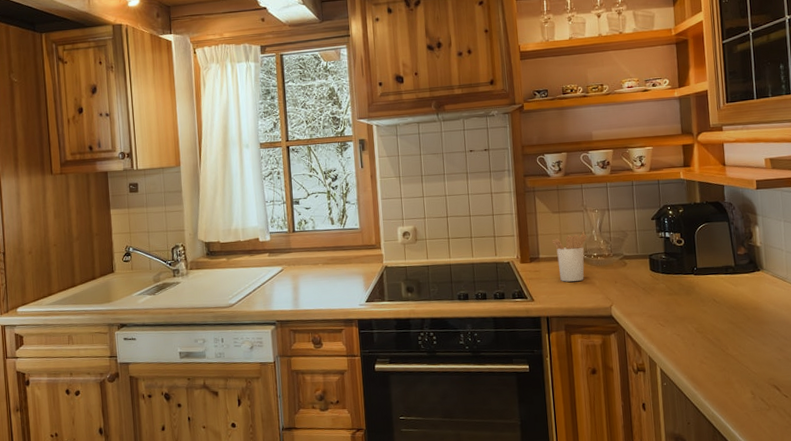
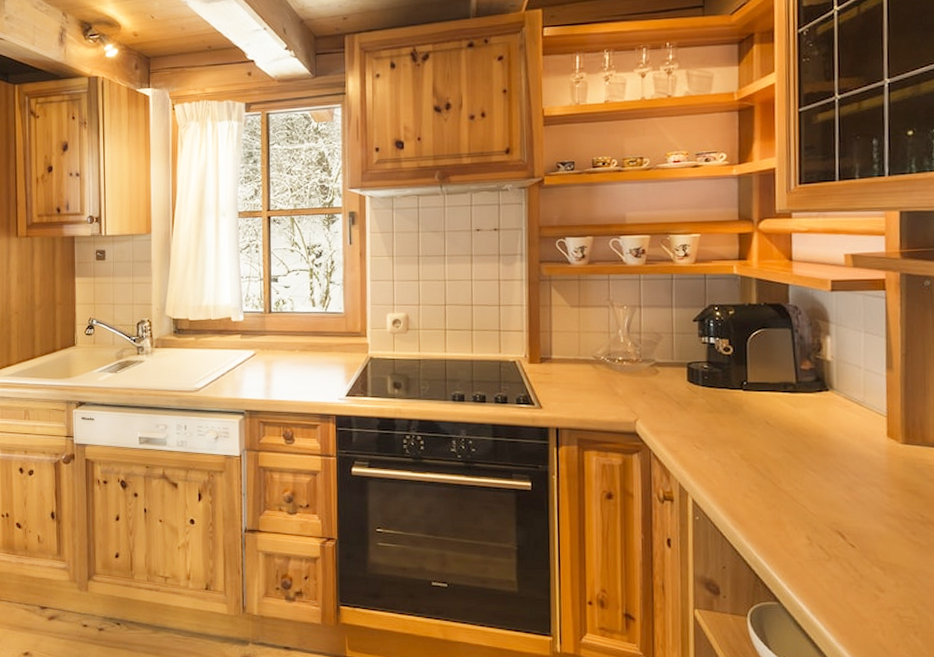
utensil holder: present [552,231,588,282] -> none [568,330,613,389]

